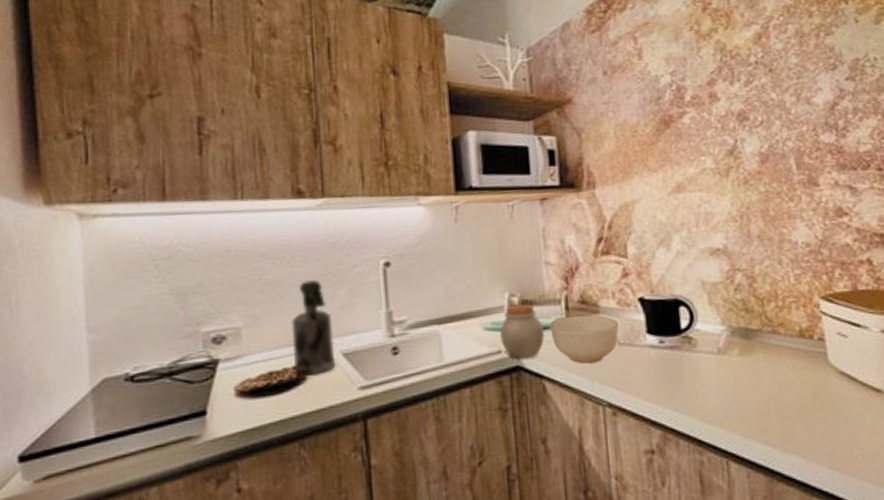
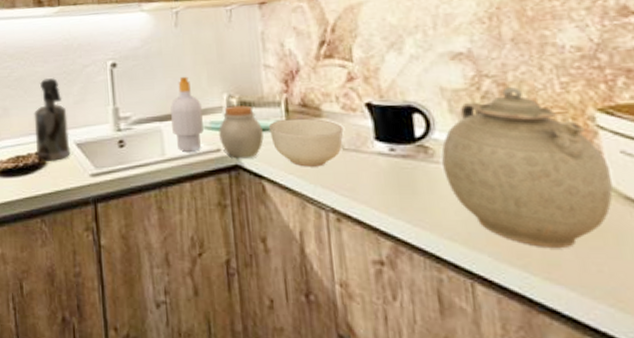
soap bottle: none [449,275,484,356] -> present [170,76,204,152]
teapot: none [703,280,832,423] -> present [441,87,613,249]

